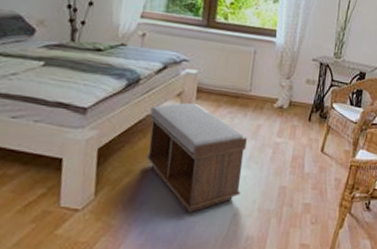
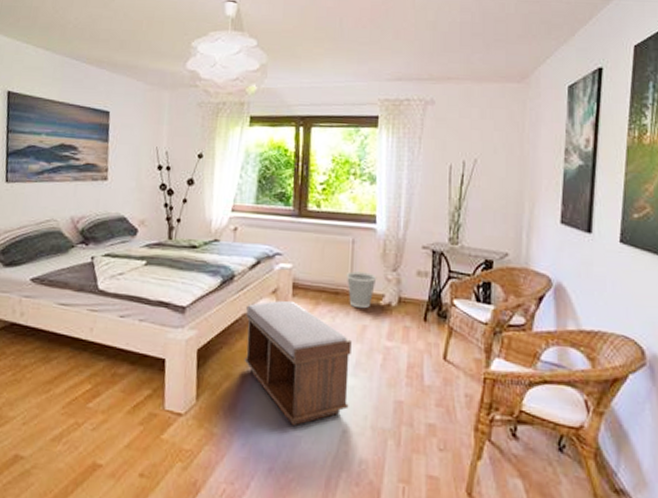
wastebasket: none [246,78,273,111] -> present [346,271,377,309]

